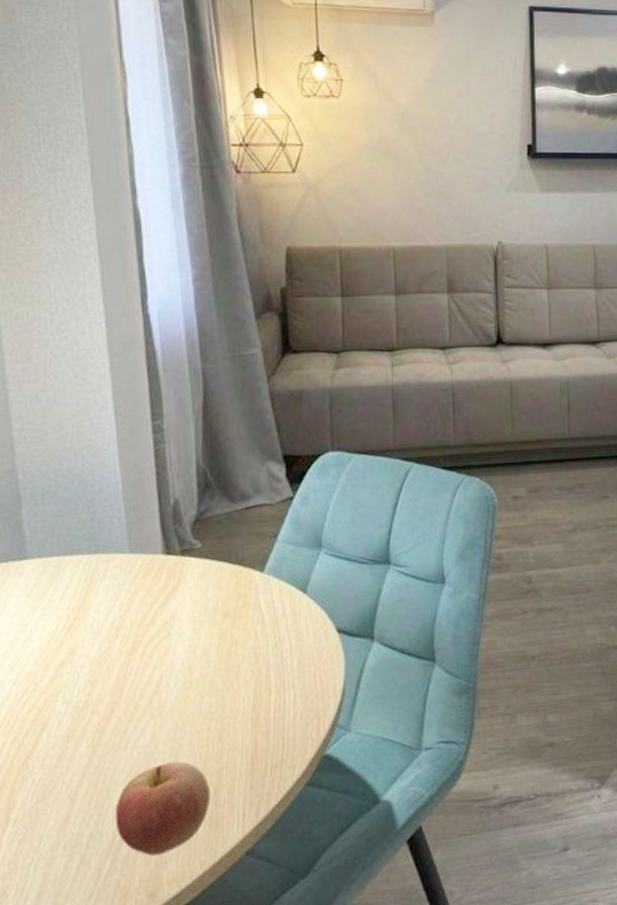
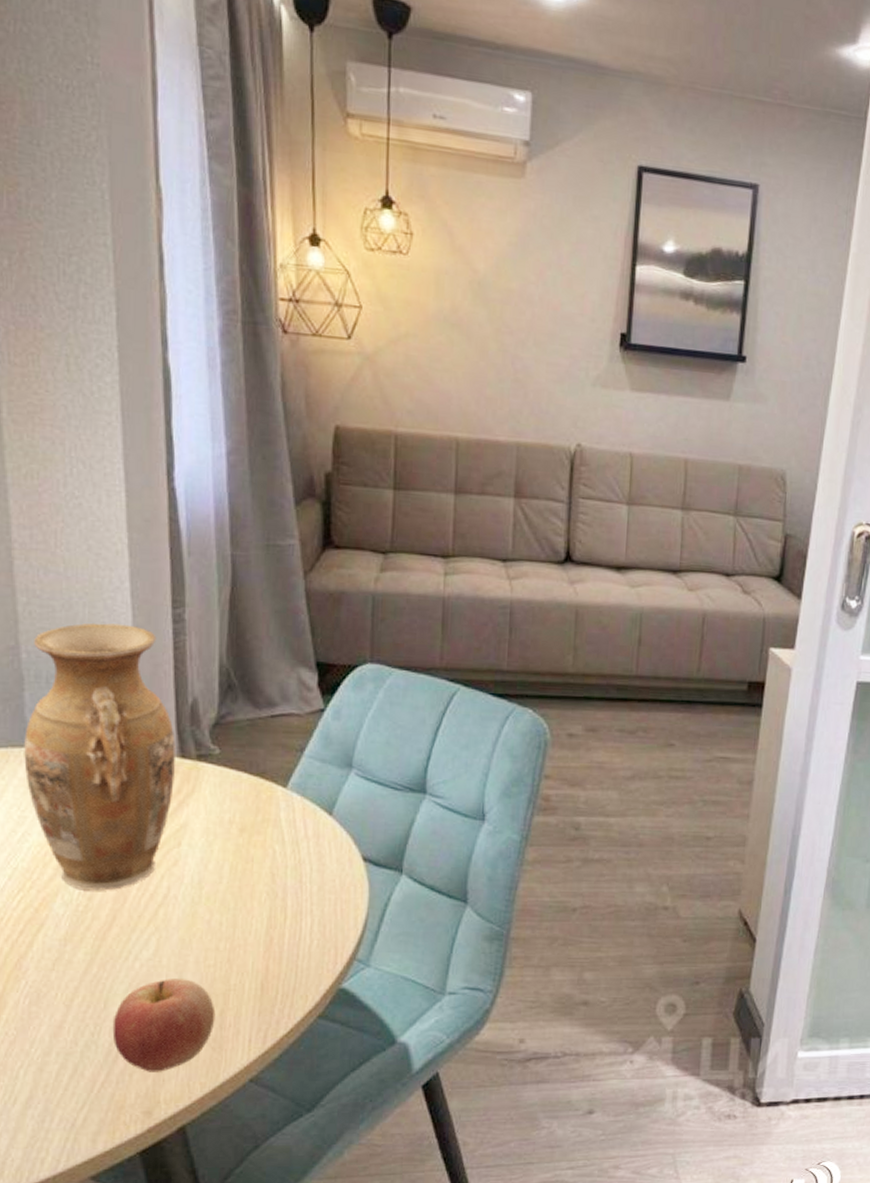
vase: none [23,439,161,688] -> present [24,622,176,891]

